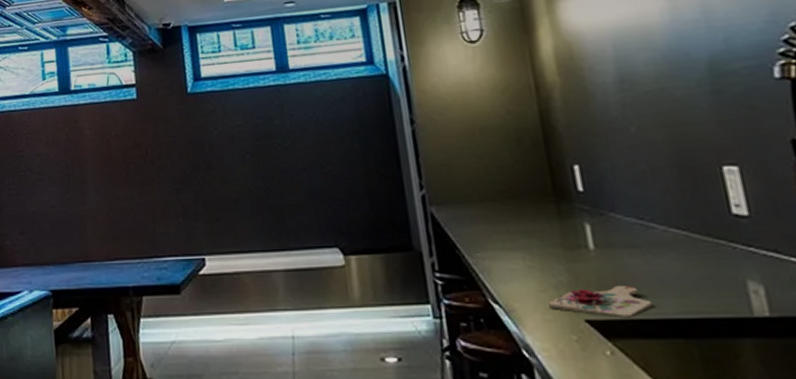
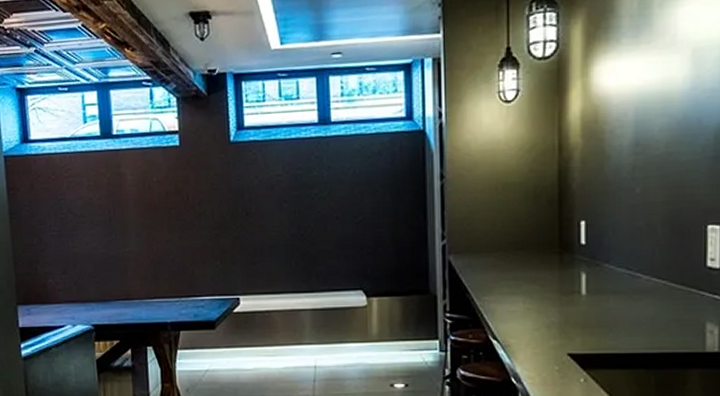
cutting board: present [547,286,653,318] -> none [538,326,626,352]

